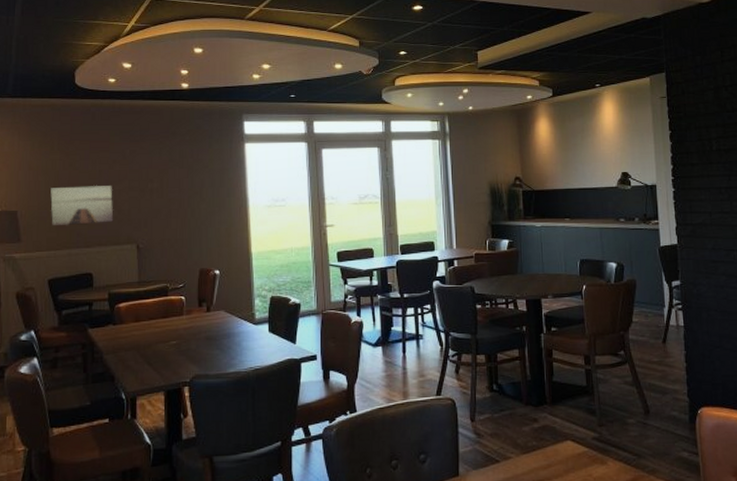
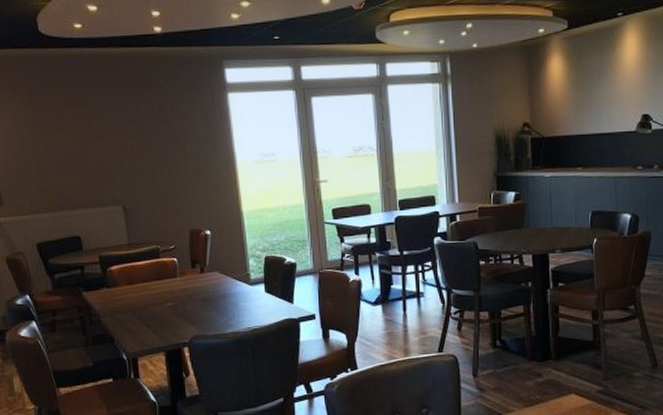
wall art: present [50,185,114,226] -> none [27,143,96,189]

